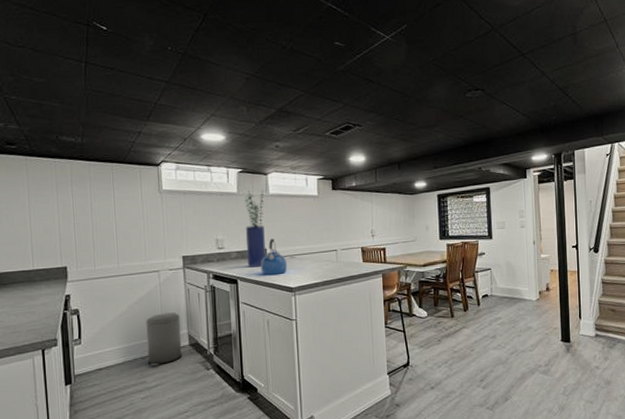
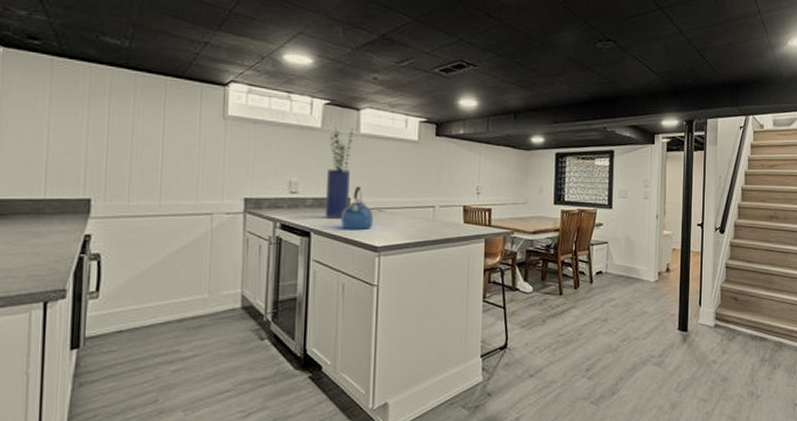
pedal bin: present [146,312,182,366] -> none [186,266,233,331]

